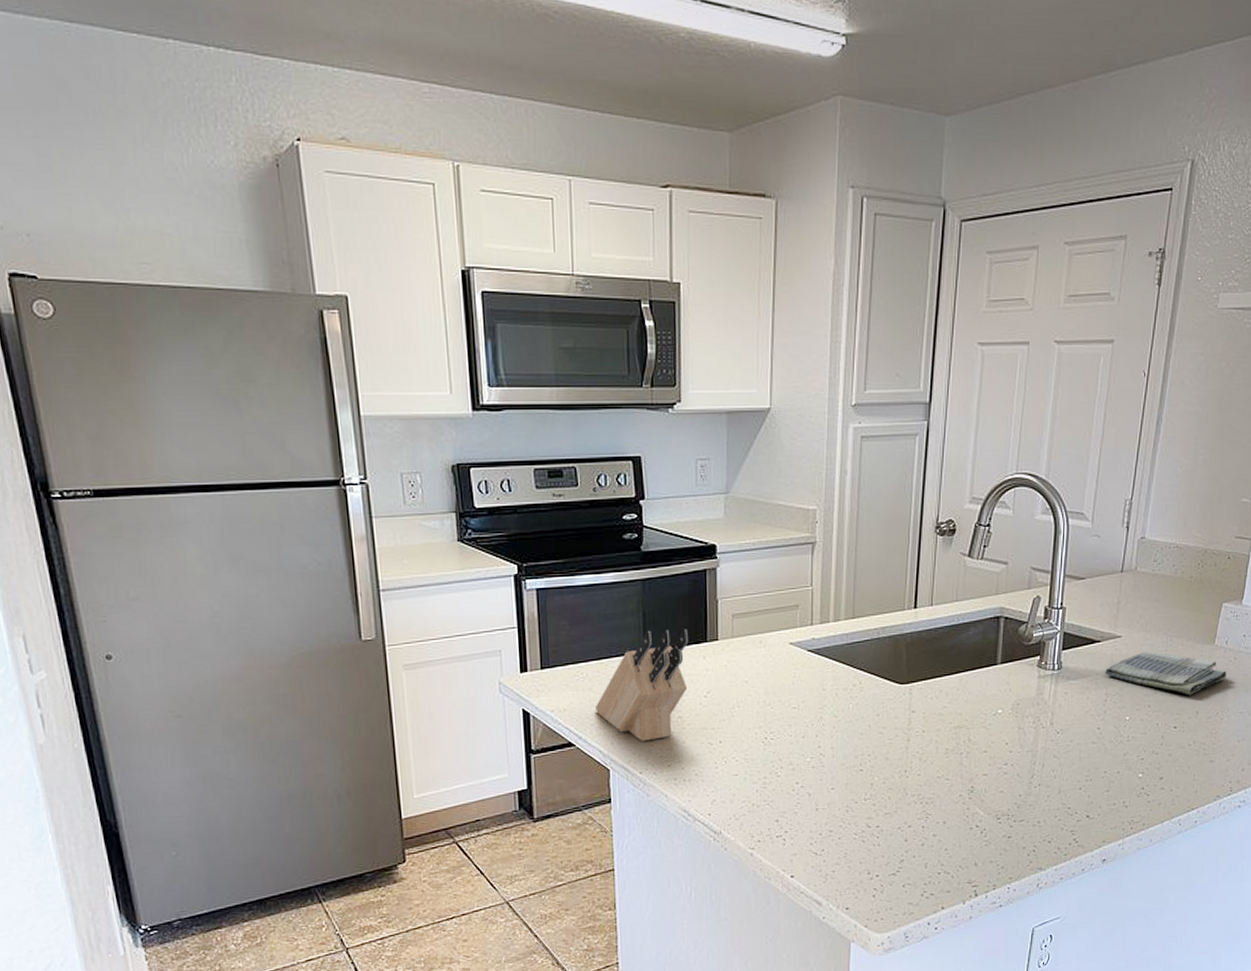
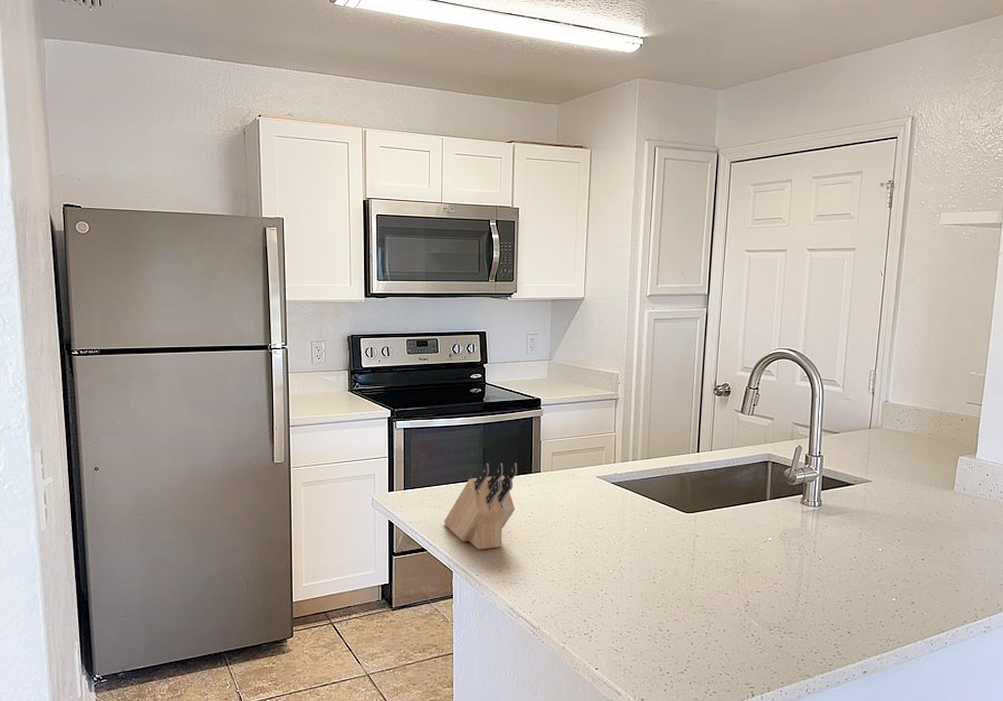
dish towel: present [1105,651,1227,695] -> none [859,494,966,533]

